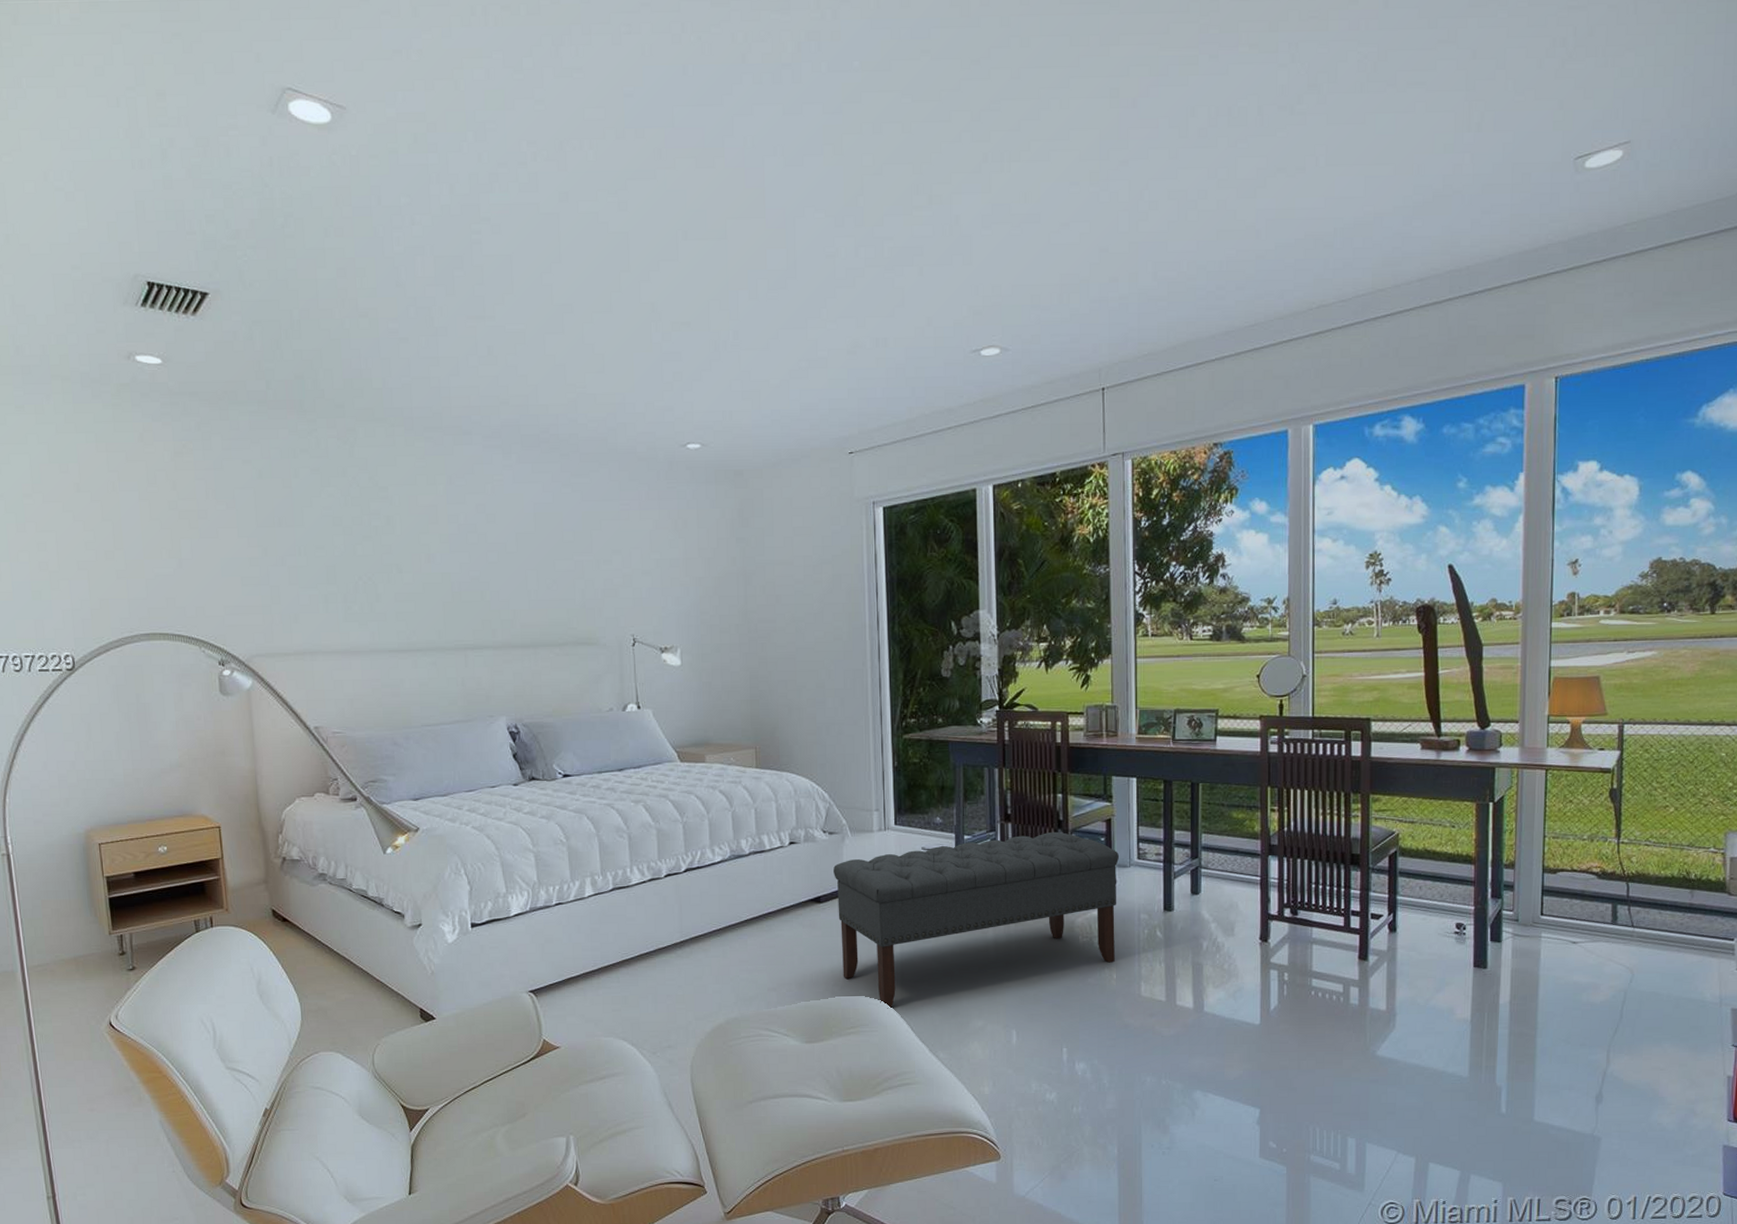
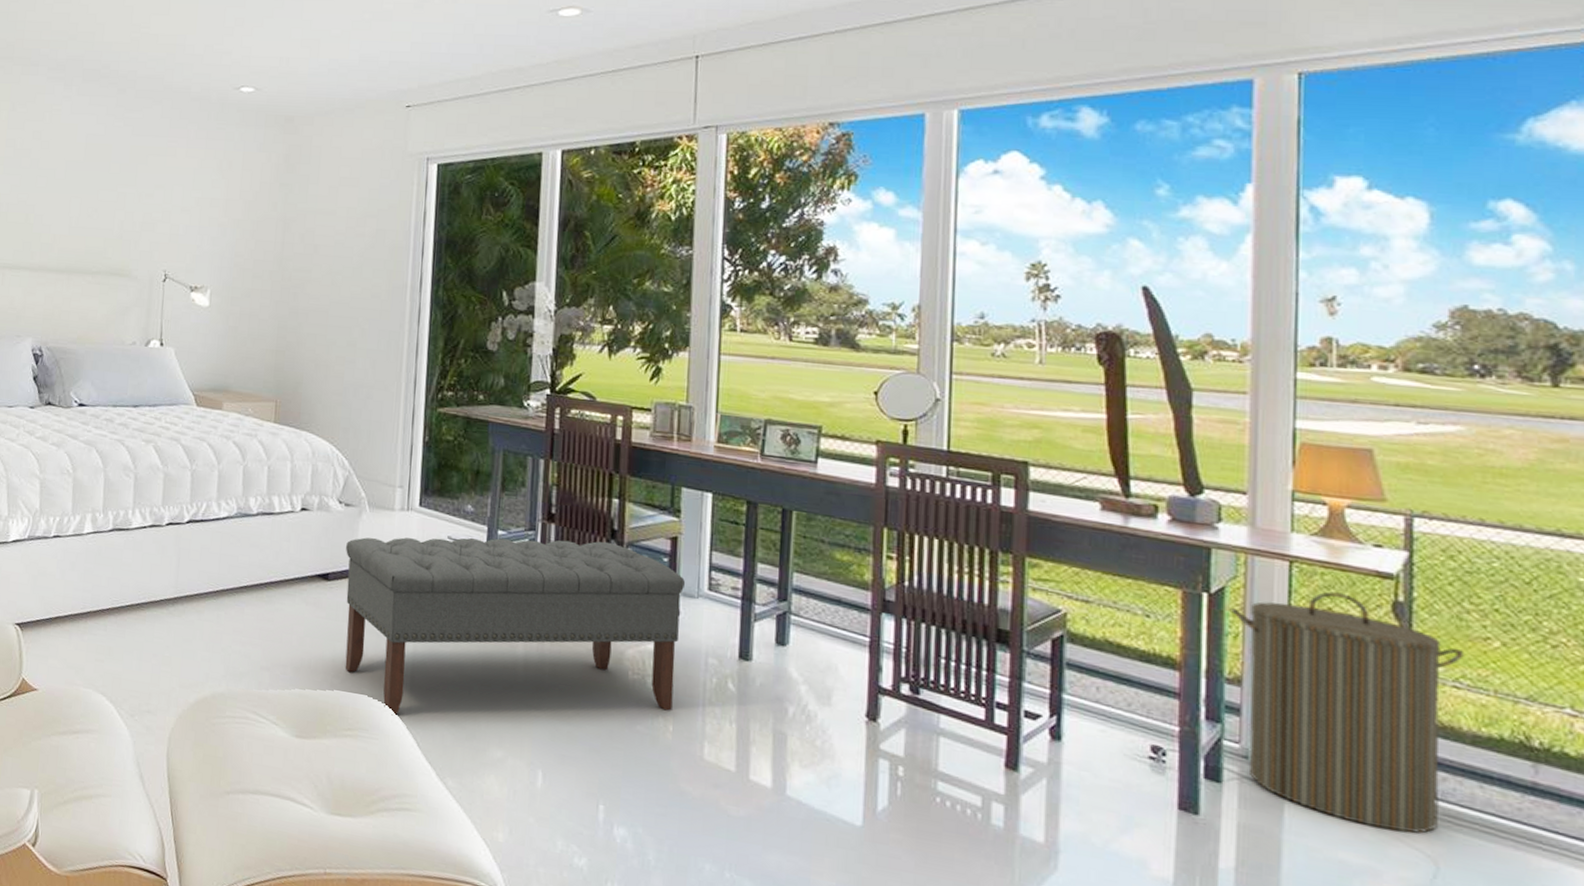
laundry hamper: none [1508,788,1653,955] -> present [1231,591,1465,833]

